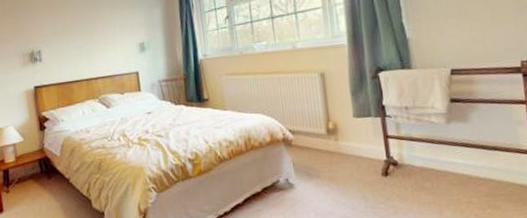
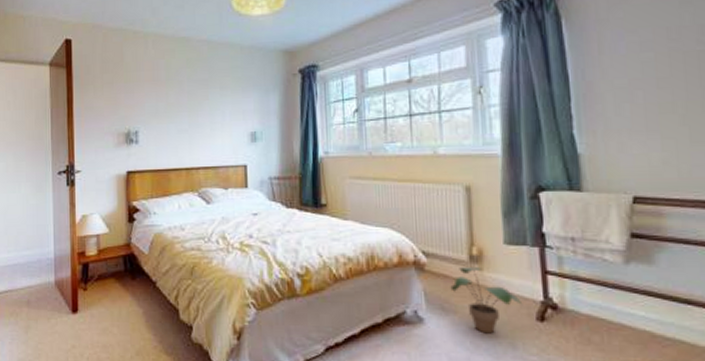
potted plant: none [313,138,371,191] -> present [450,267,523,334]

